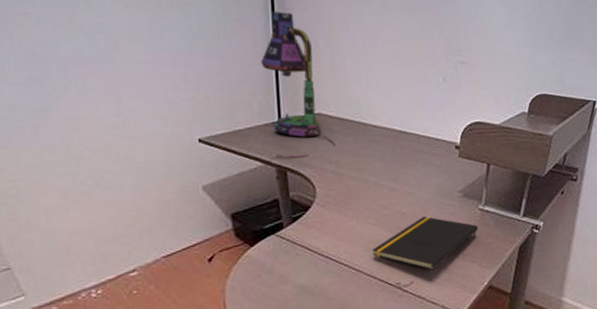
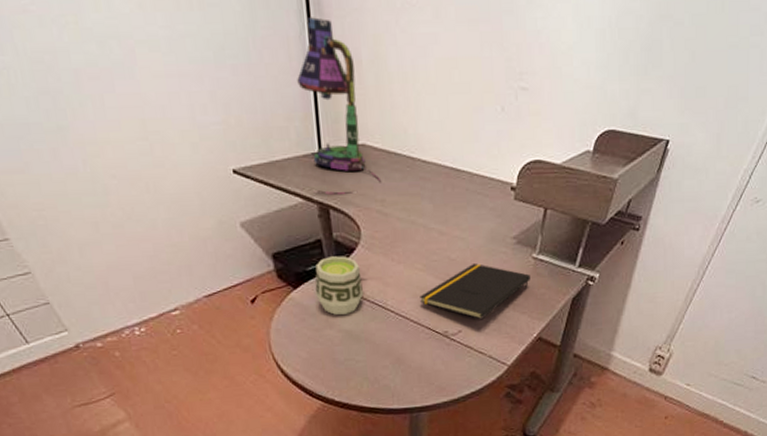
cup: none [271,213,318,271] -> present [315,256,363,315]

